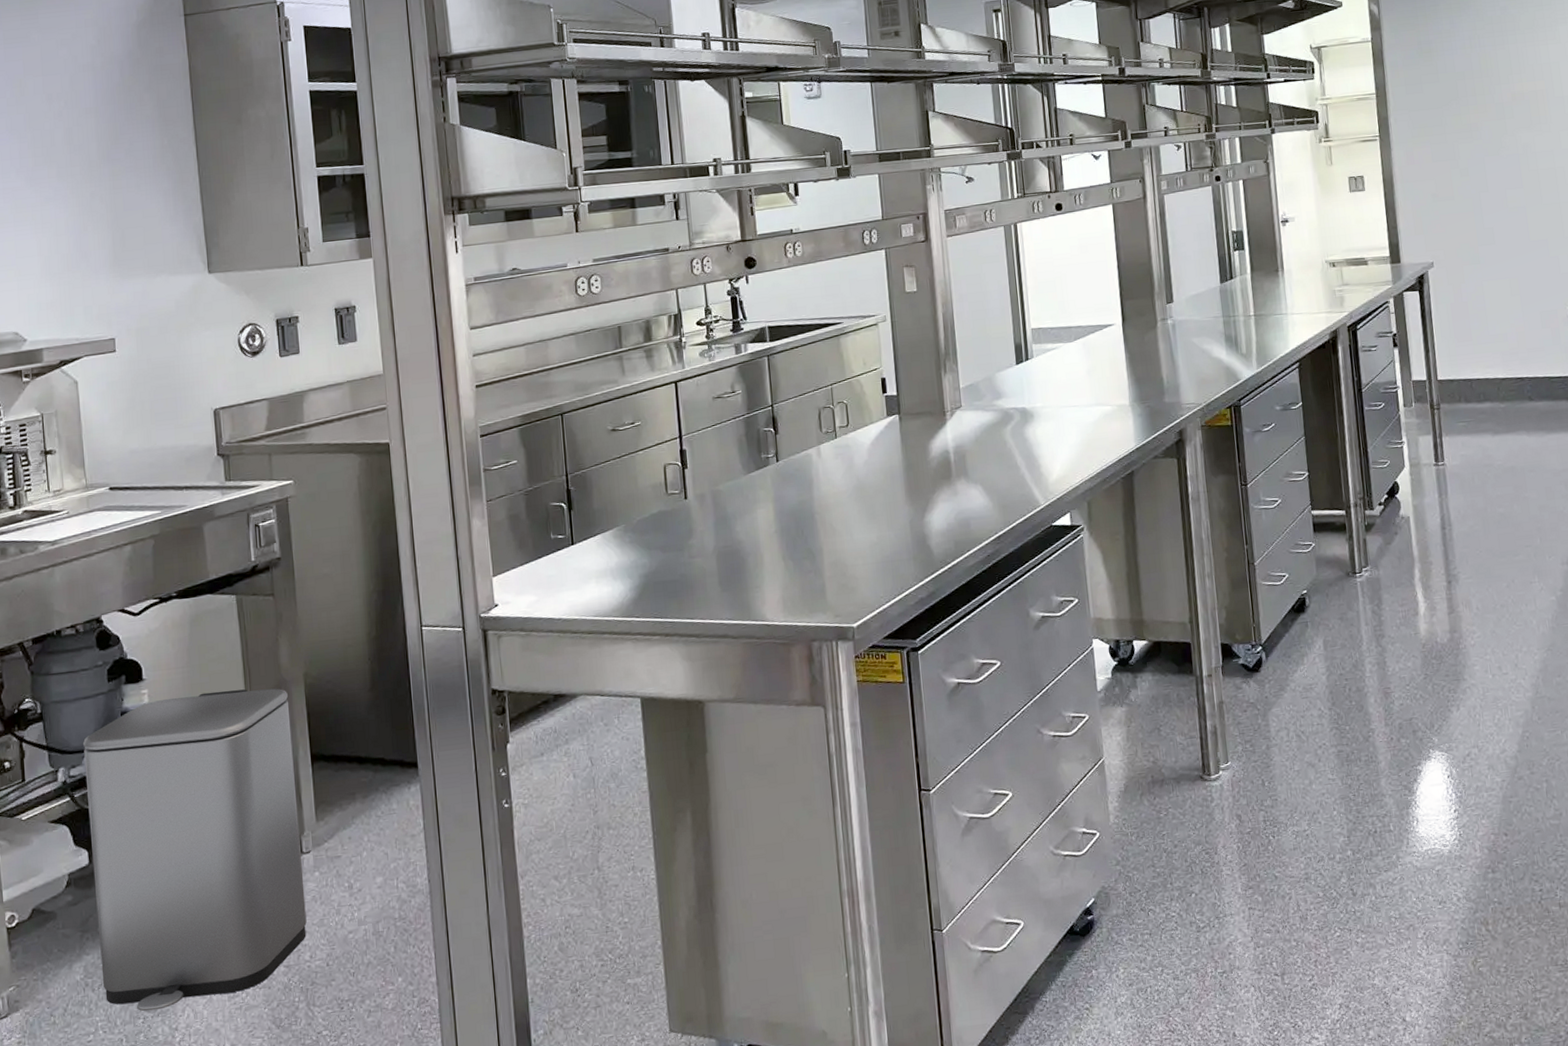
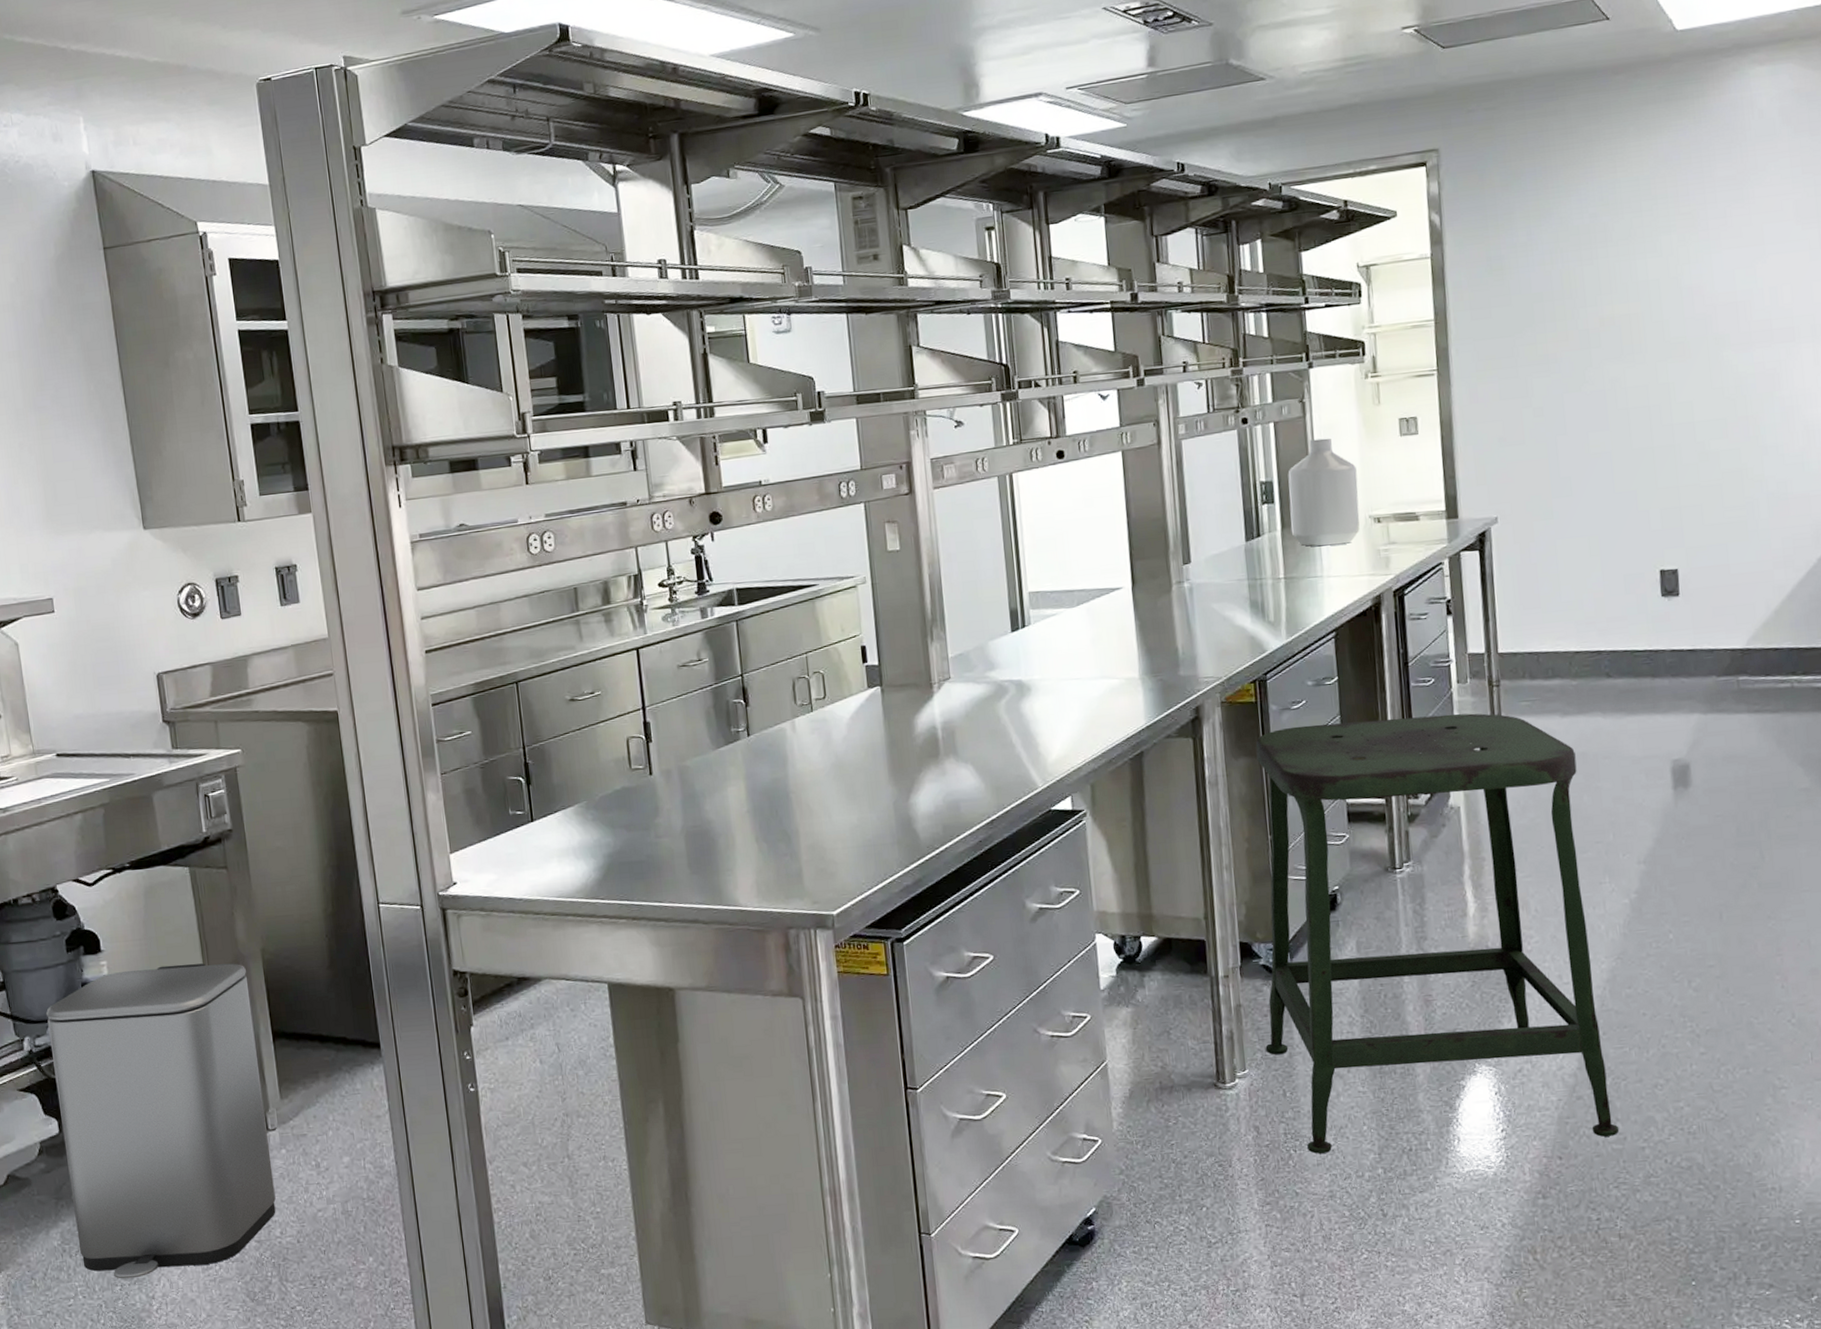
stool: none [1232,433,1556,839] -> present [1256,713,1619,1154]
bottle: none [1255,193,1318,288] -> present [1288,438,1360,547]

